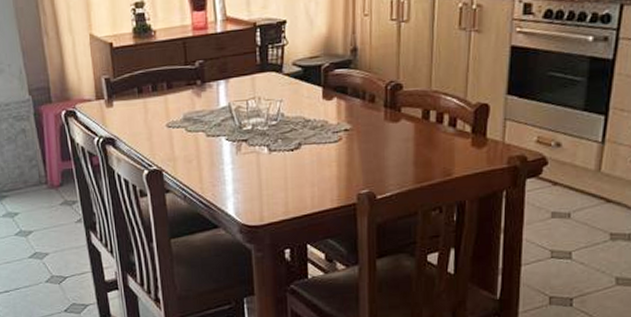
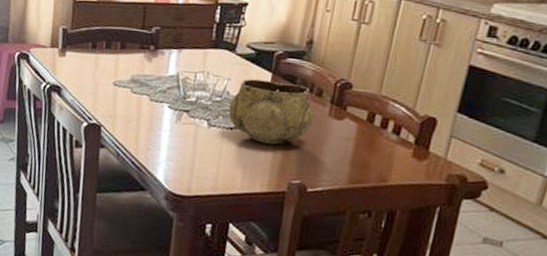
decorative bowl: none [285,94,371,159] -> present [228,79,315,145]

